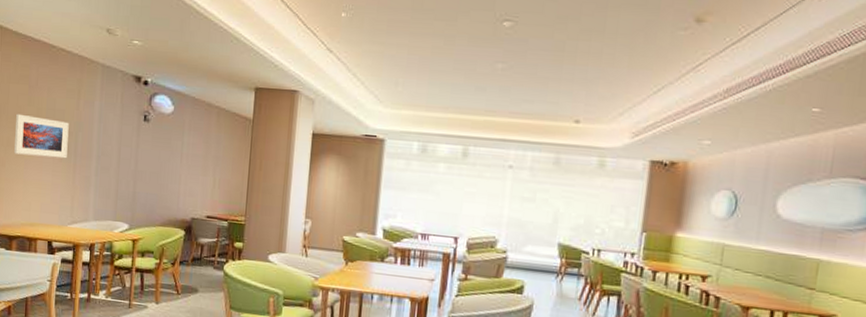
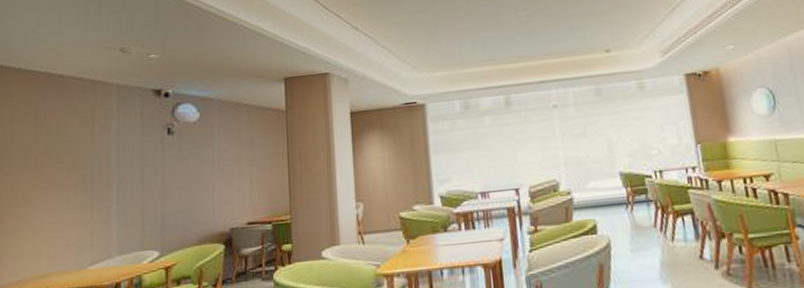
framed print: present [14,113,69,159] -> none [20,152,83,199]

